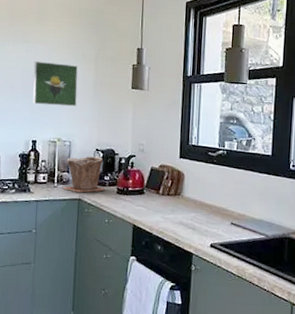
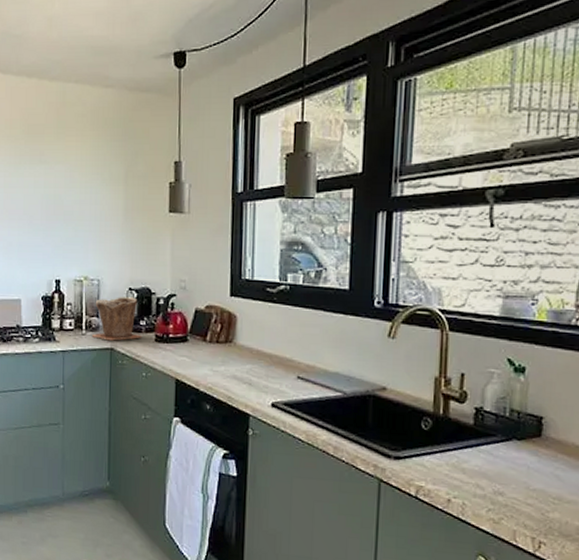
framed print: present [32,61,78,107] -> none [54,185,105,238]

